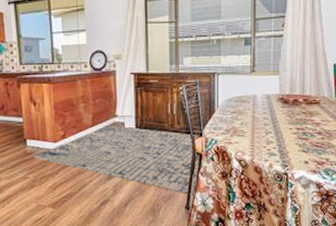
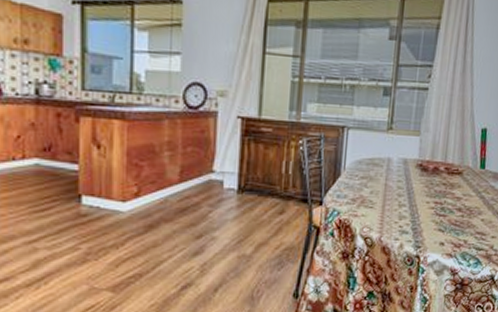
rug: present [31,124,198,196] -> none [86,182,317,280]

